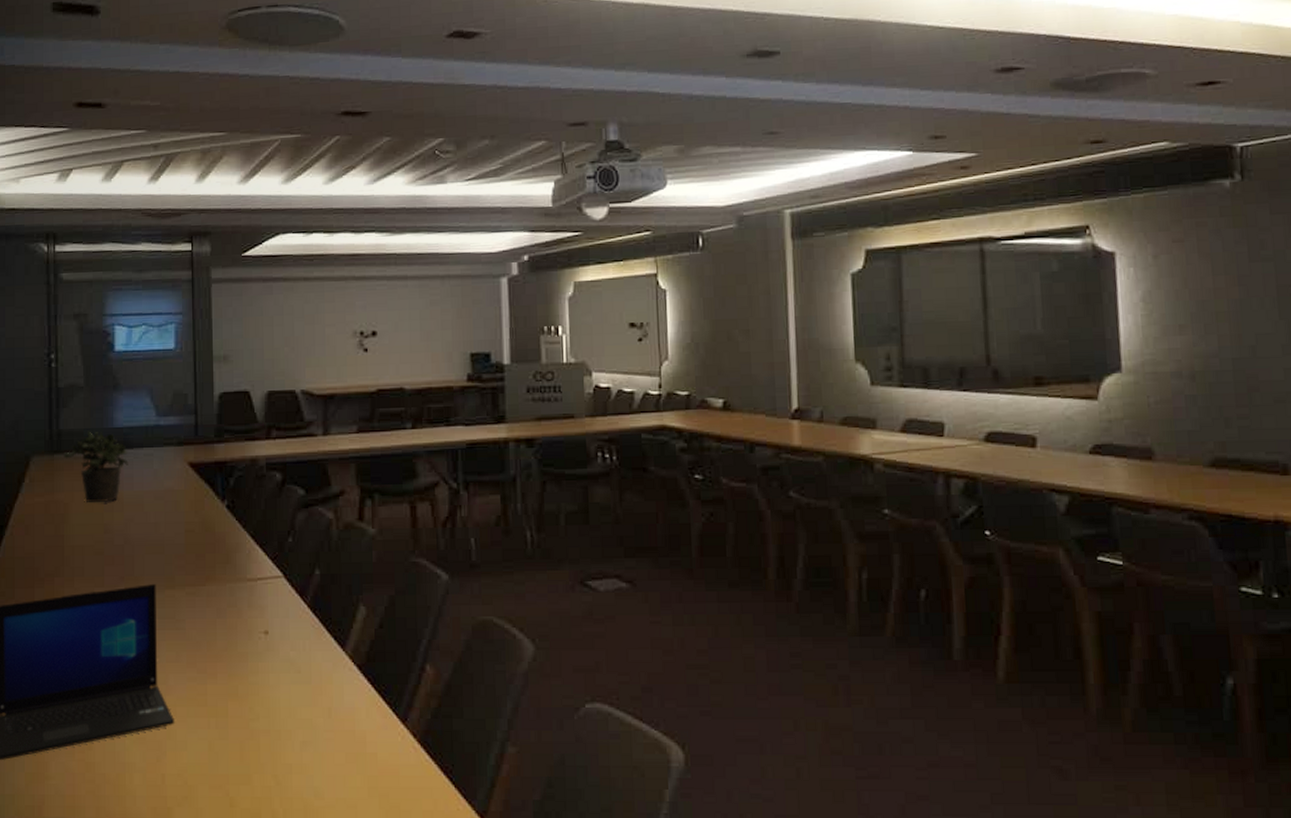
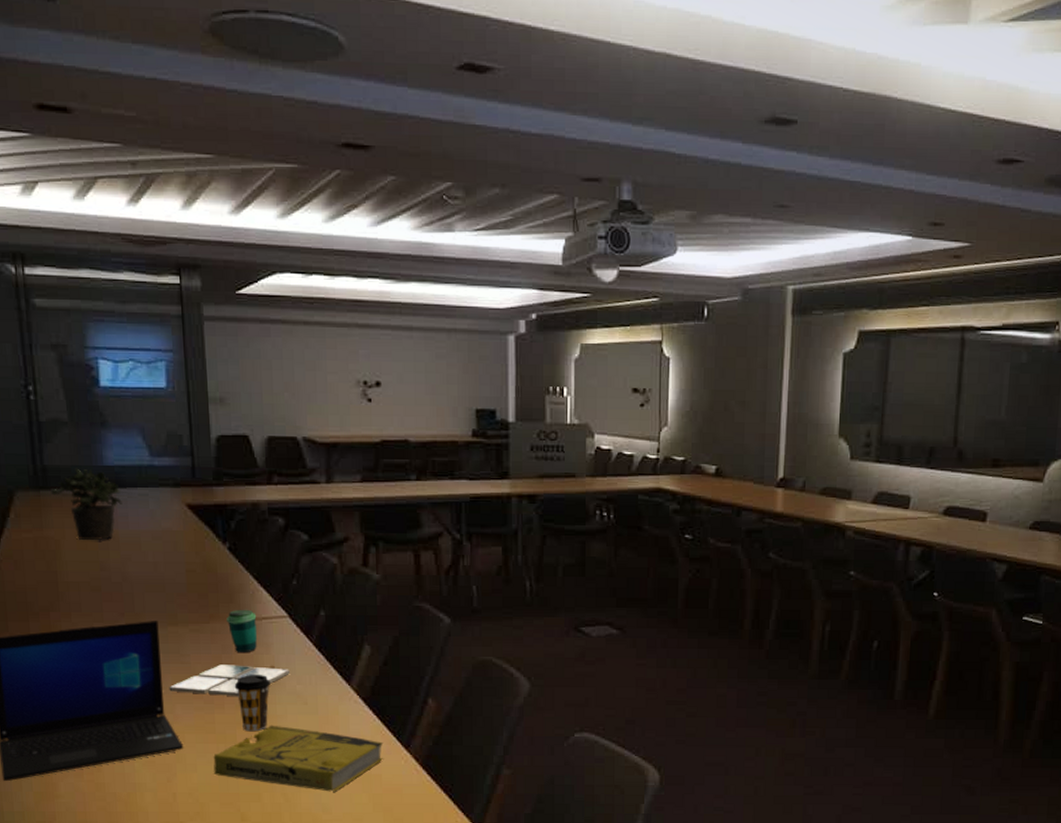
drink coaster: none [163,630,283,666] -> present [169,664,290,697]
book: none [203,696,380,773] -> present [213,725,384,792]
cup: none [222,569,252,617] -> present [227,609,258,653]
coffee cup: none [227,641,264,704] -> present [234,675,271,732]

